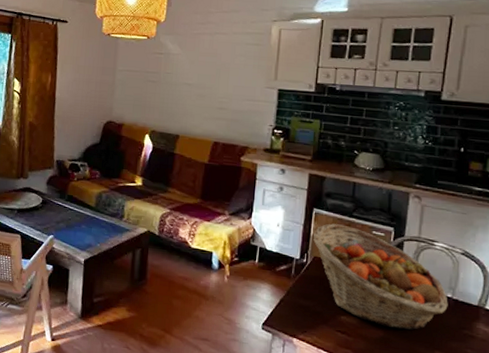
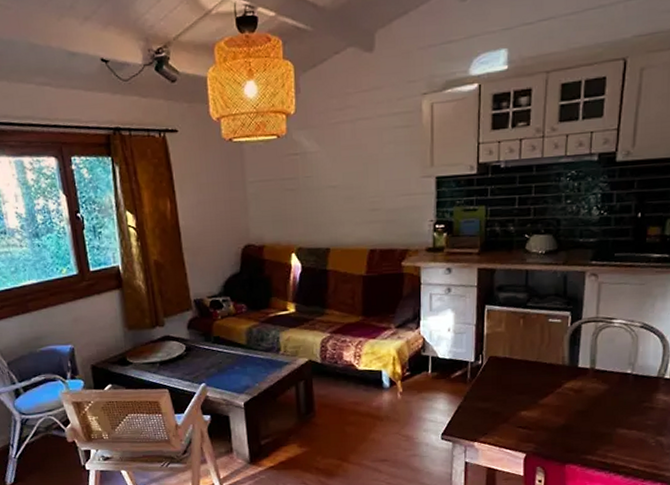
fruit basket: present [313,223,448,330] -> none [487,317,628,414]

